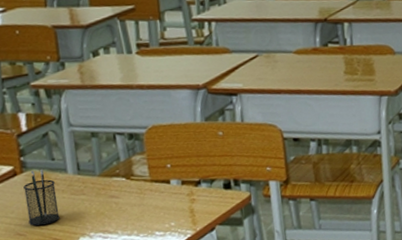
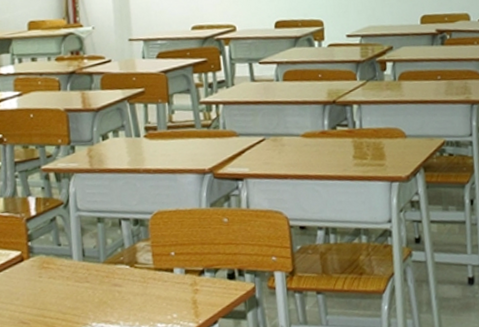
pencil holder: present [23,168,60,226] -> none [29,254,63,314]

